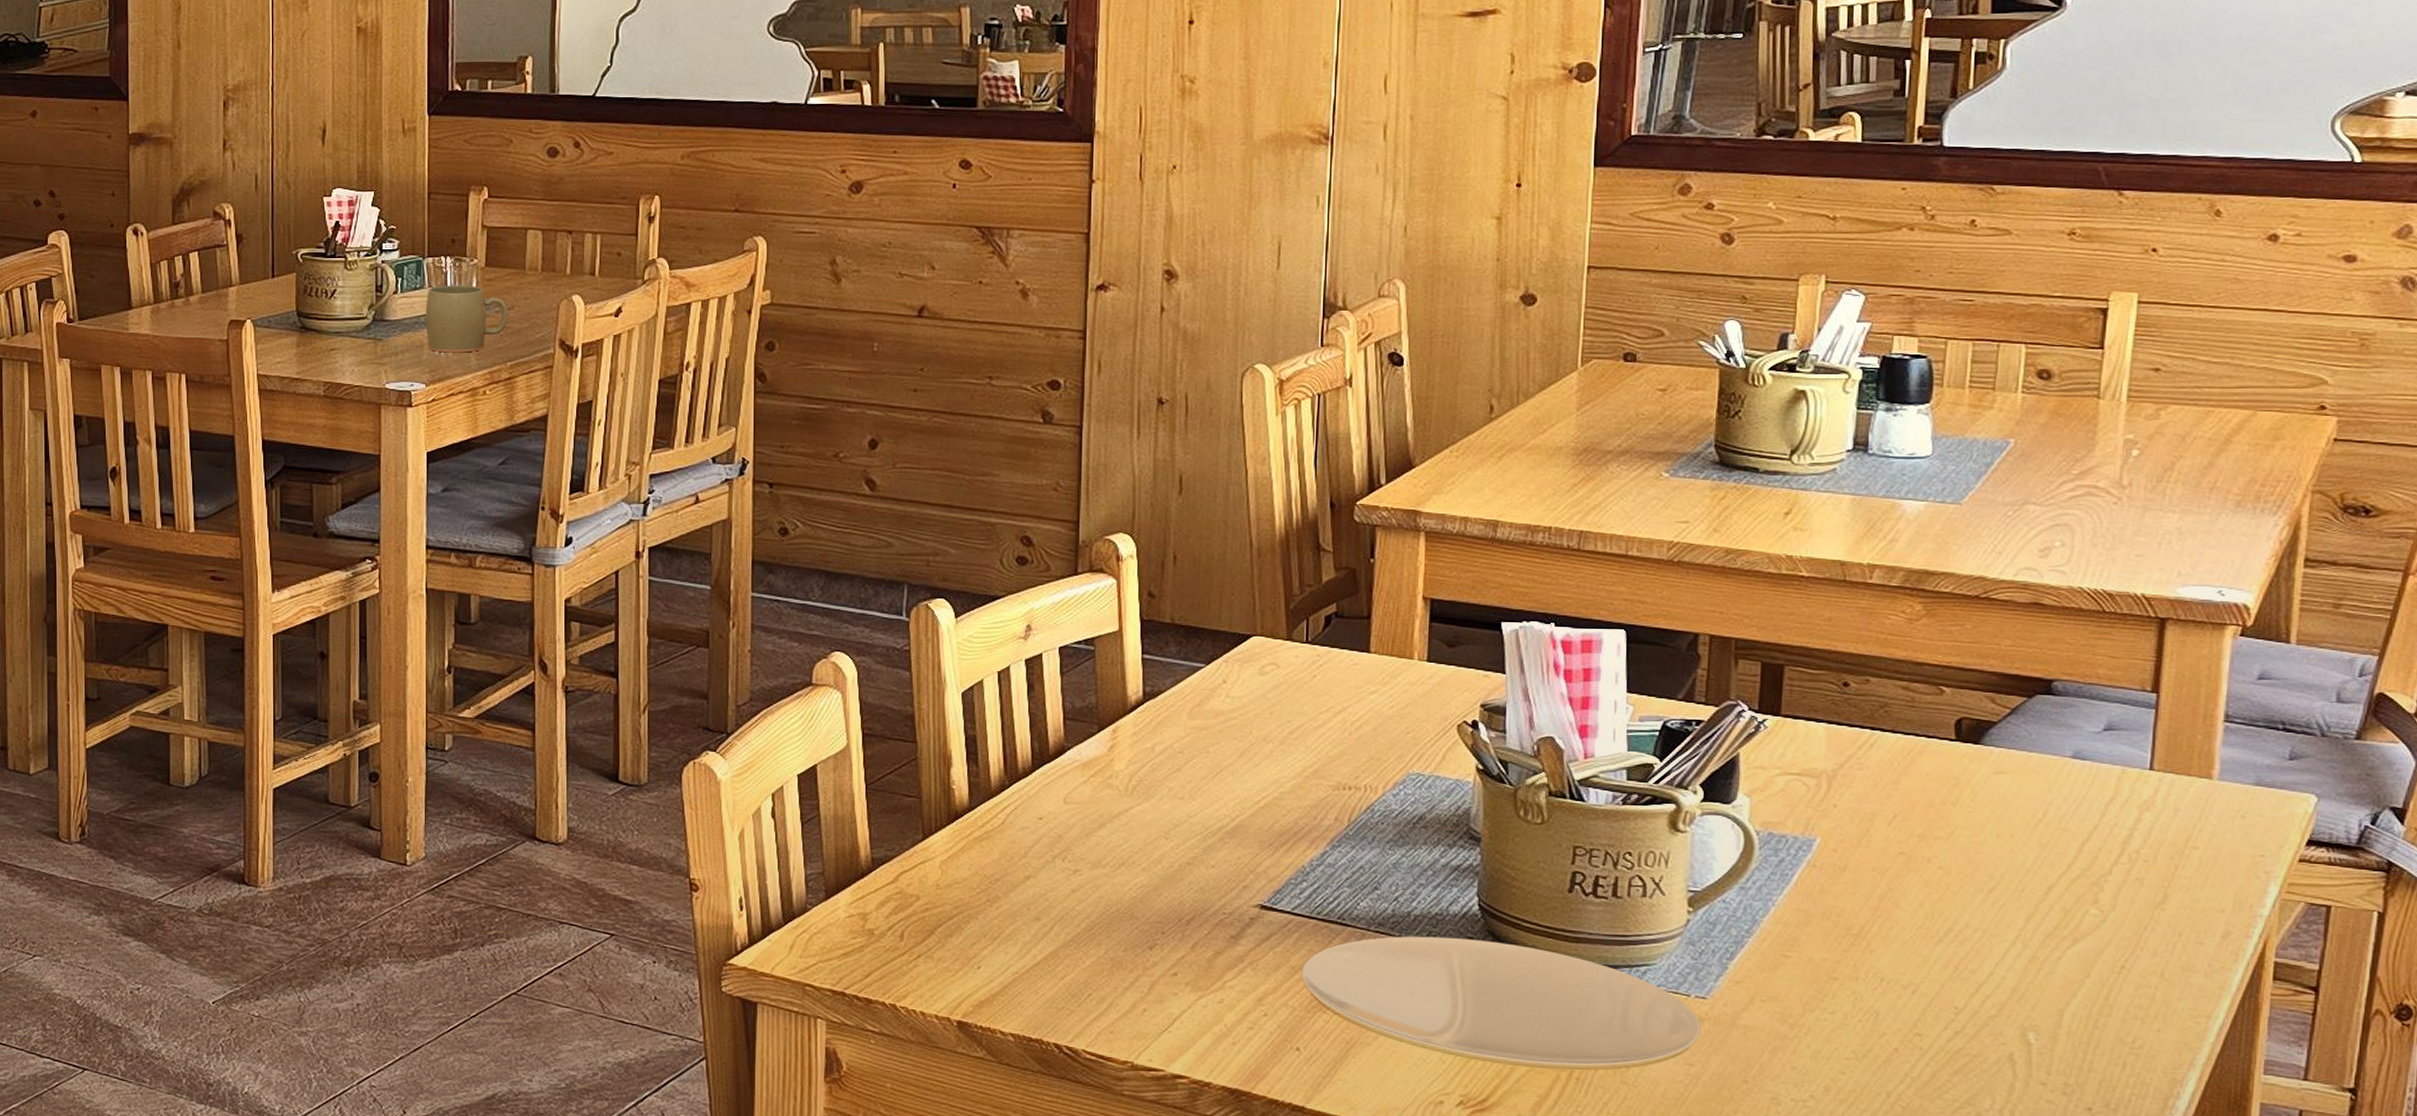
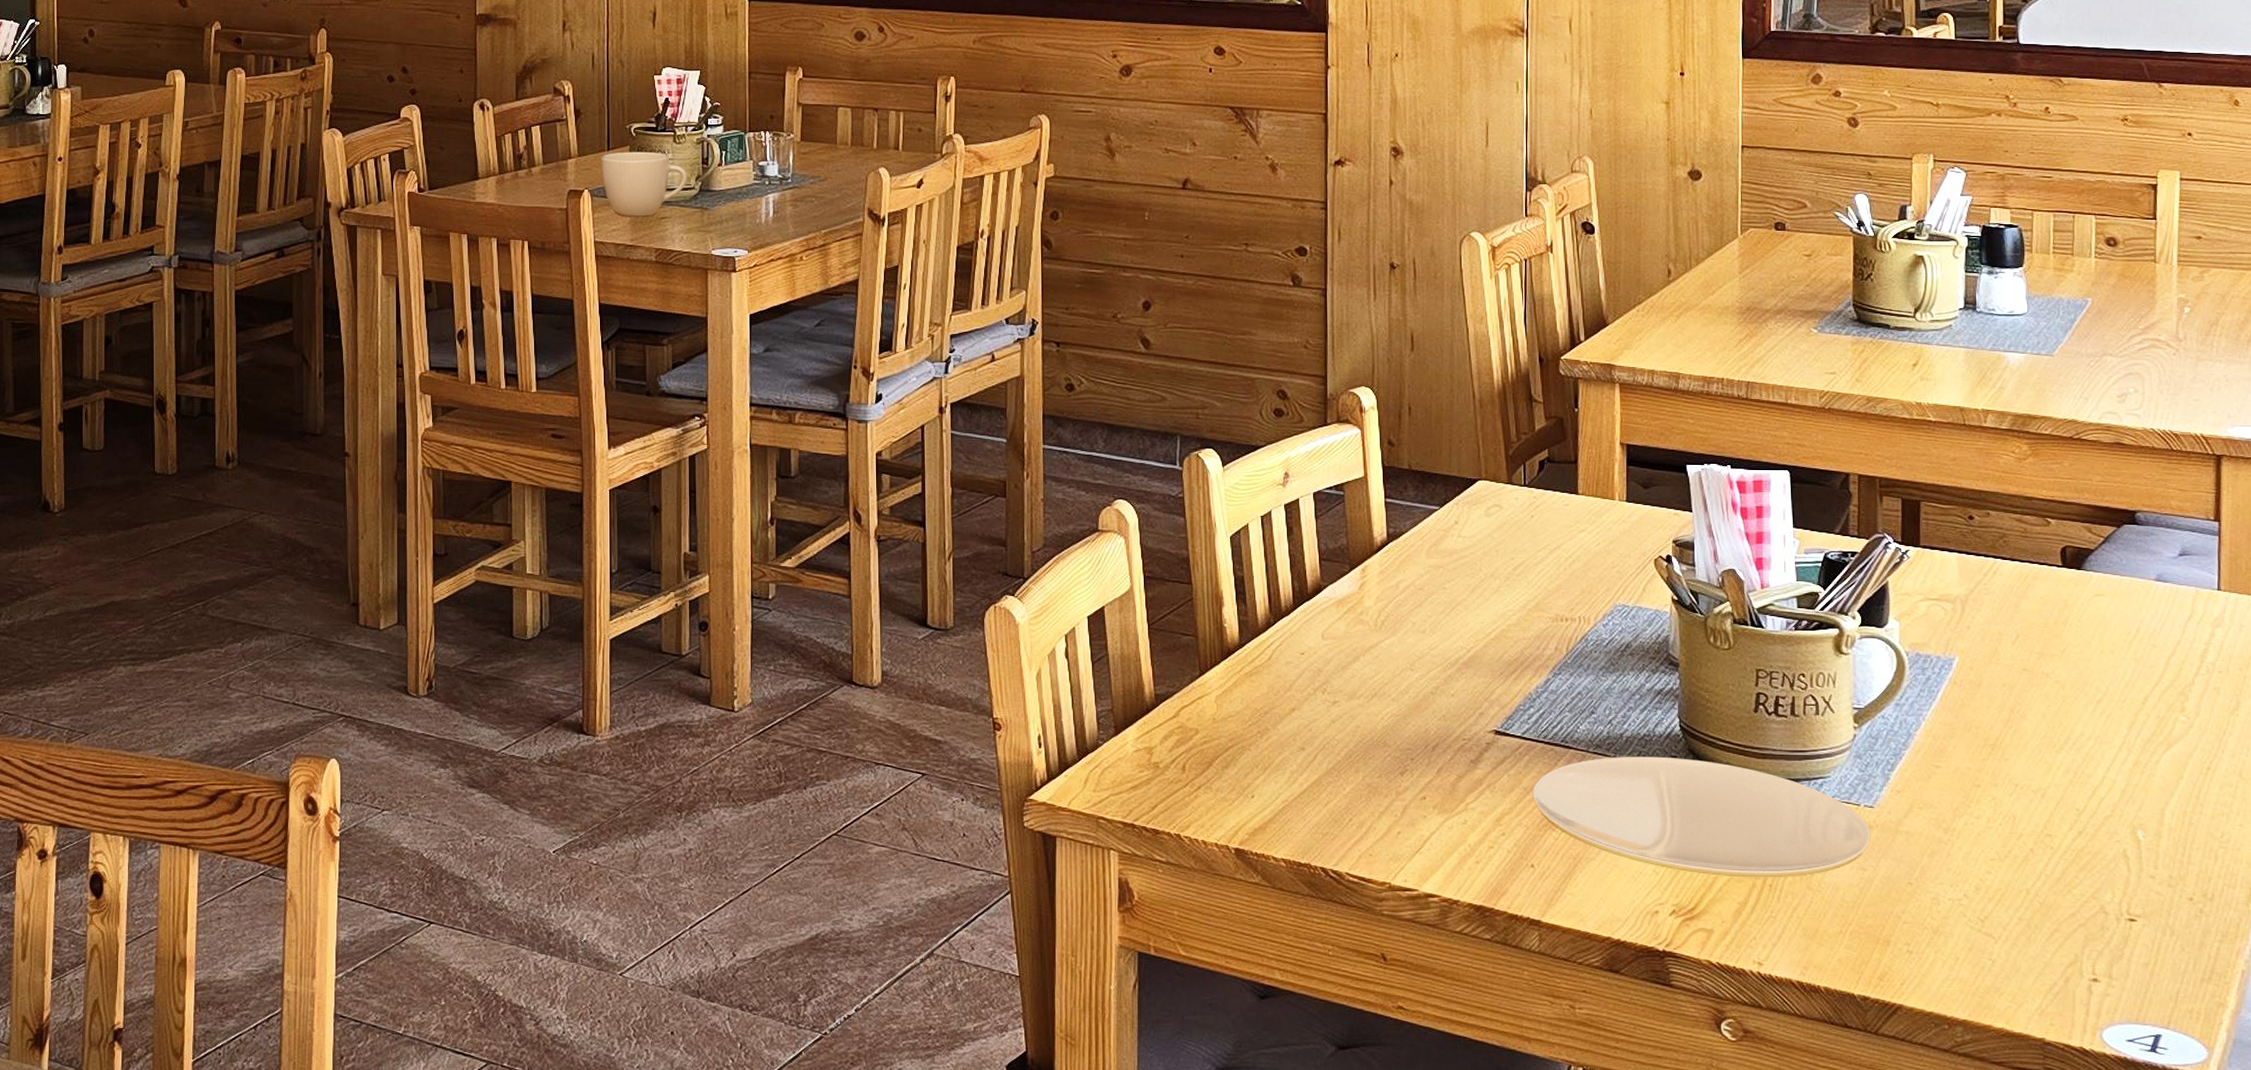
cup: none [265,279,359,349] -> present [601,151,687,218]
mug: present [425,285,508,353] -> none [747,158,822,221]

